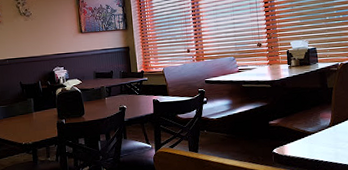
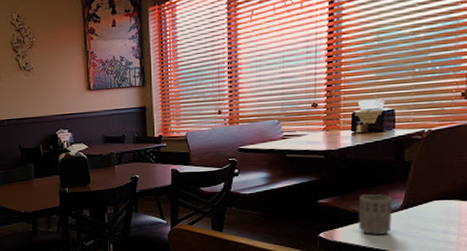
cup: none [299,115,325,148] -> present [358,194,392,235]

